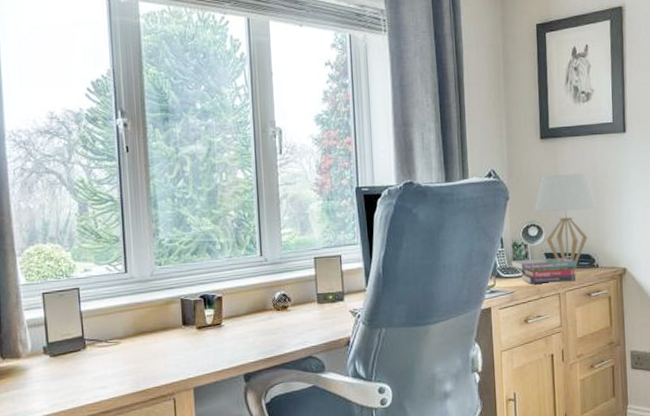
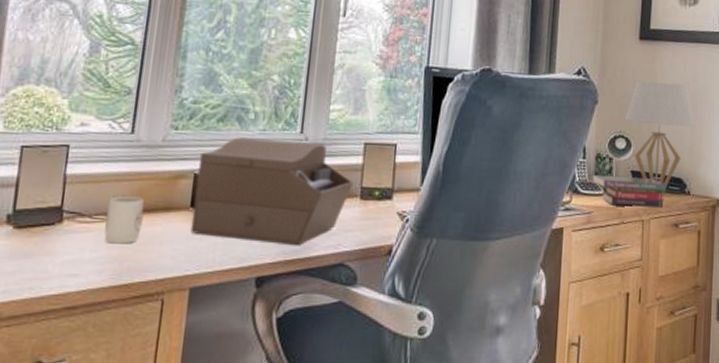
mug: none [118,322,148,361] -> present [104,196,145,244]
sewing box: none [182,262,311,346] -> present [190,137,354,245]

